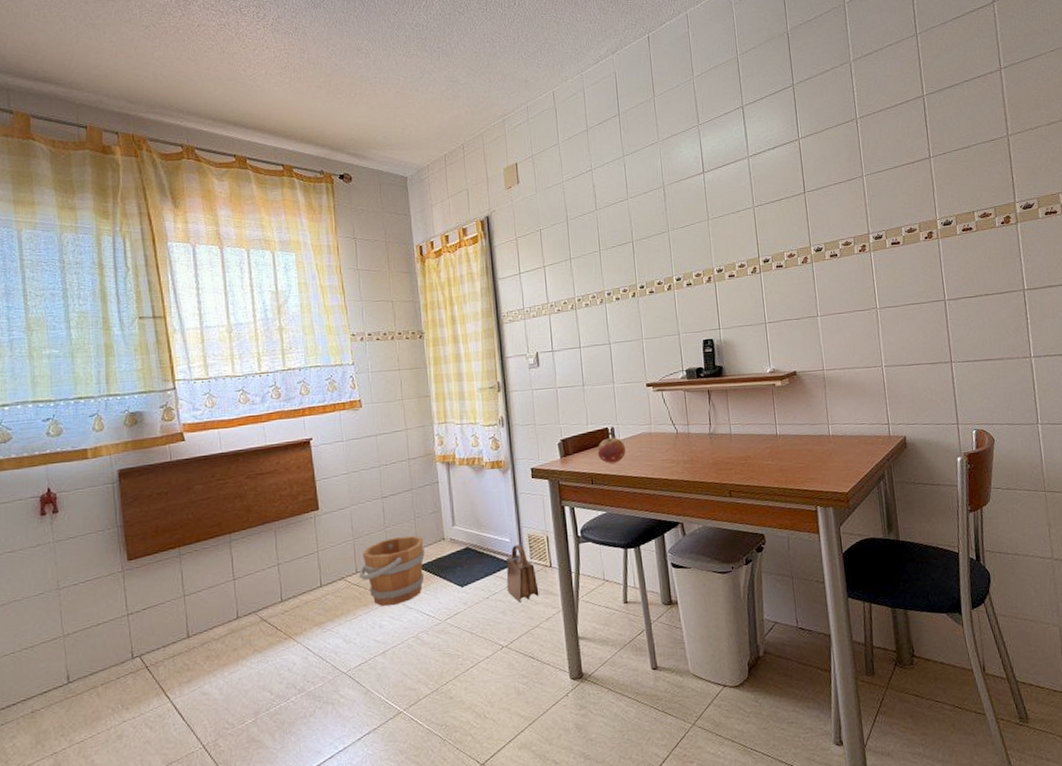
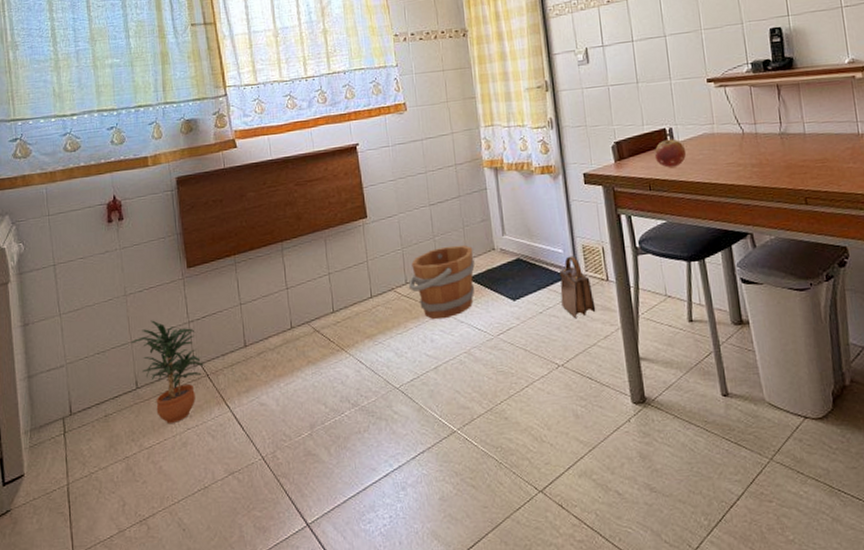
potted plant: none [63,613,143,717] -> present [131,320,204,423]

